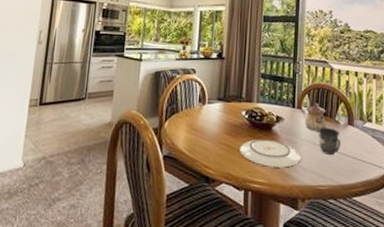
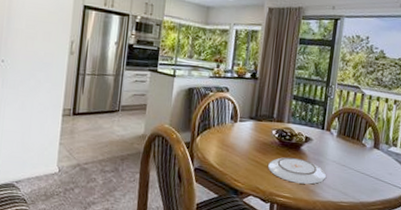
teapot: present [304,103,327,132] -> none [332,126,354,153]
mug: present [318,127,341,155] -> none [344,149,366,175]

